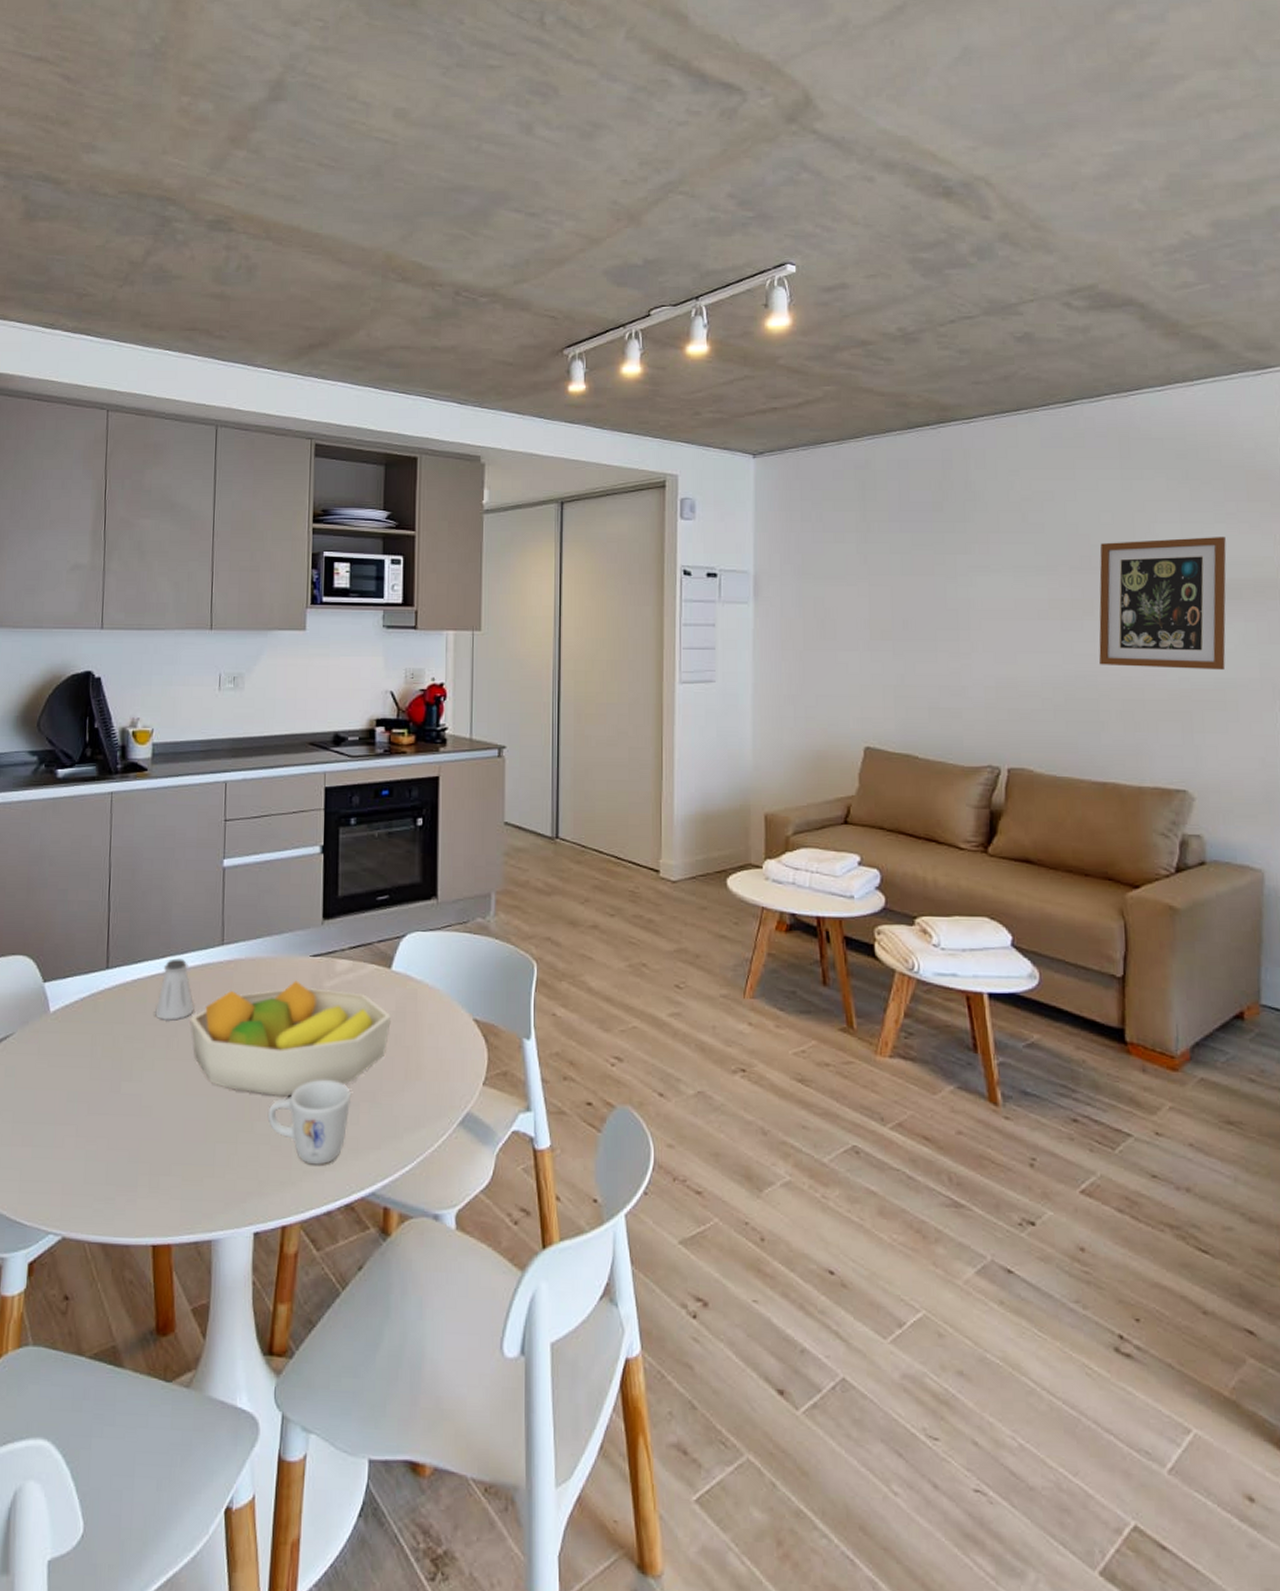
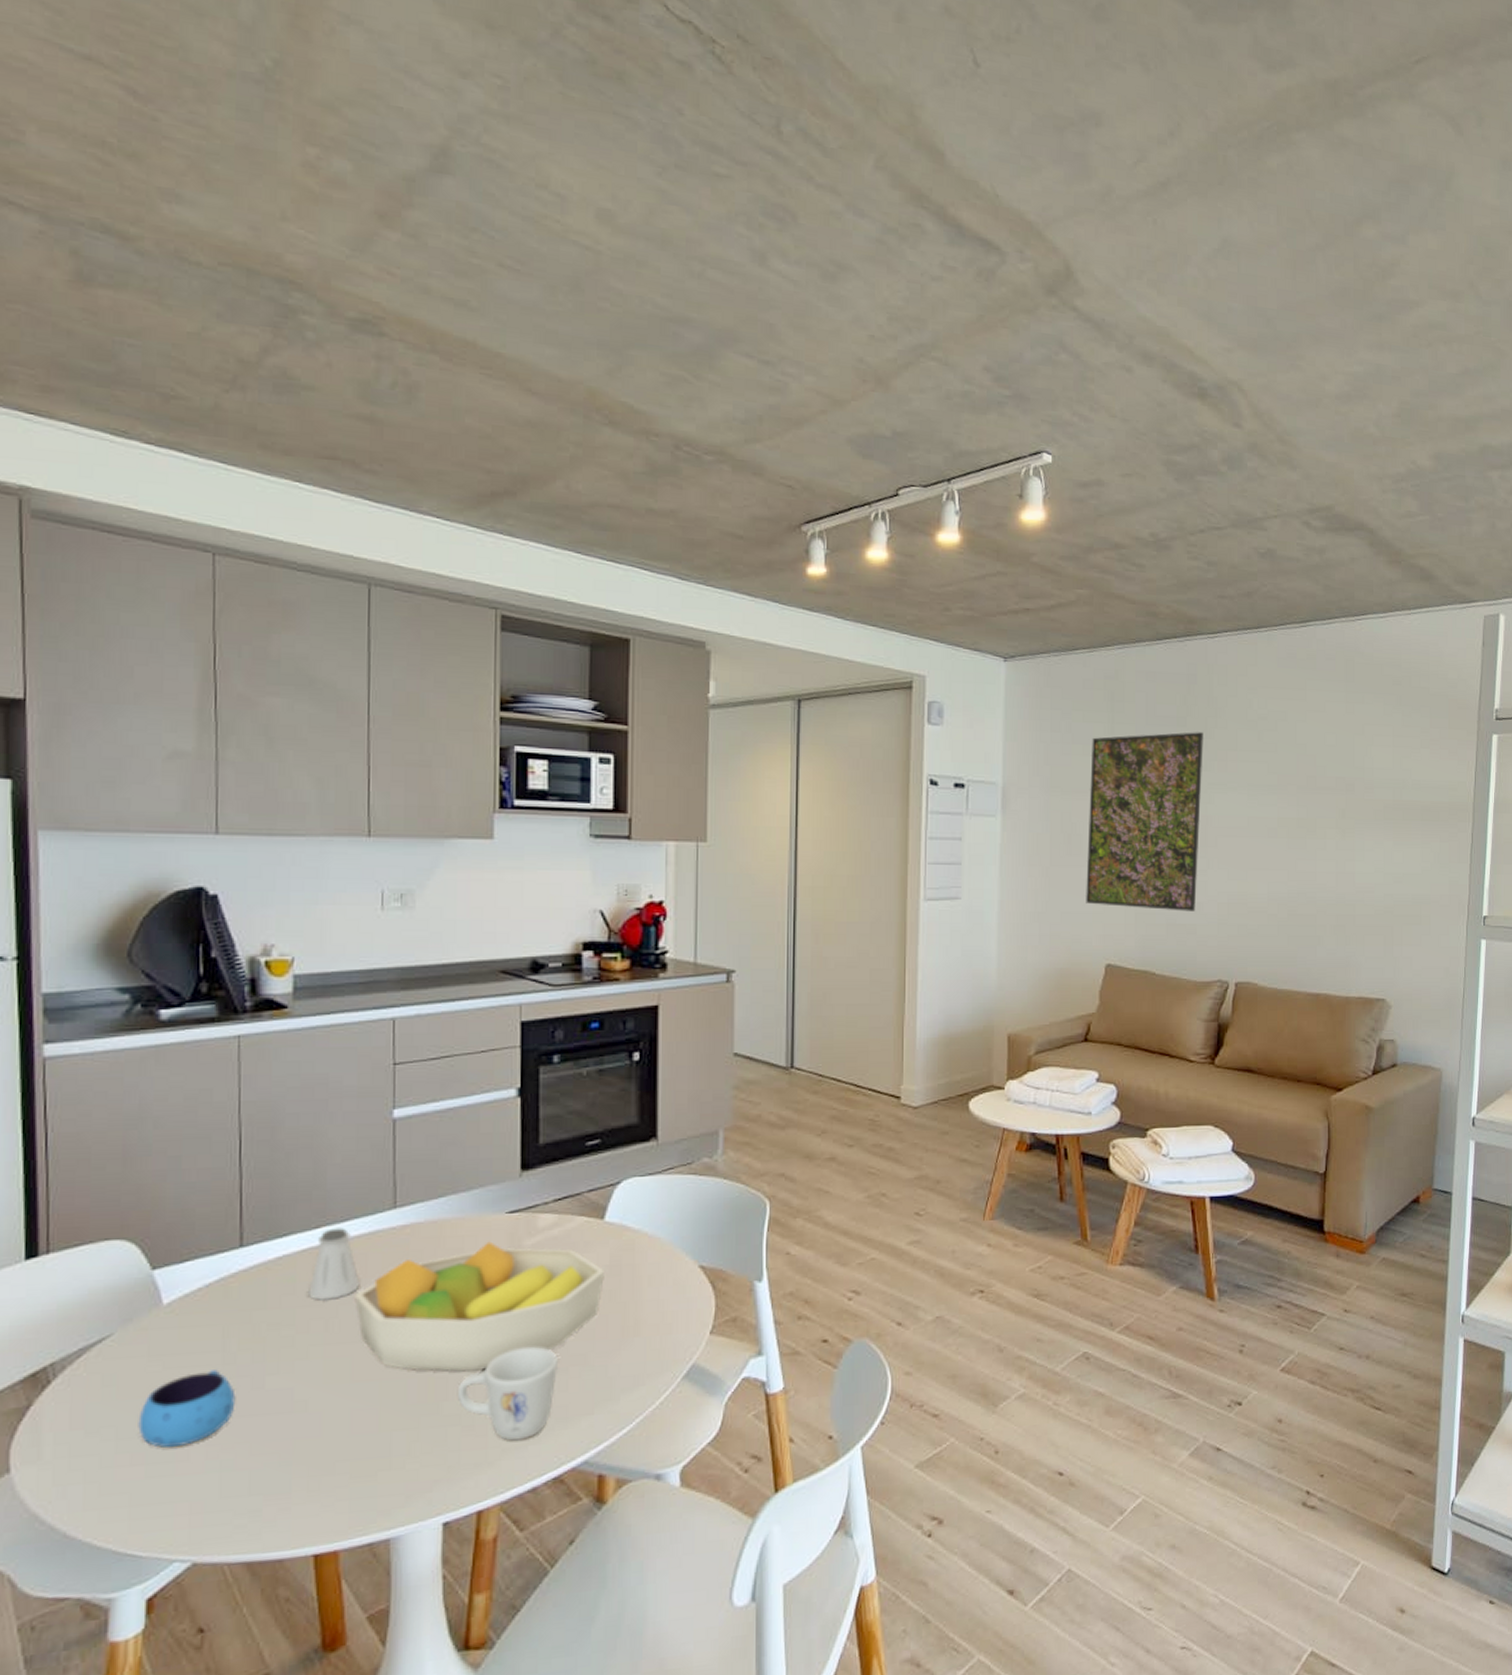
mug: none [28,1071,99,1135] -> present [138,1369,236,1448]
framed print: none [841,516,962,695] -> present [1086,732,1203,912]
wall art: present [1099,537,1227,671] -> none [1319,761,1429,888]

